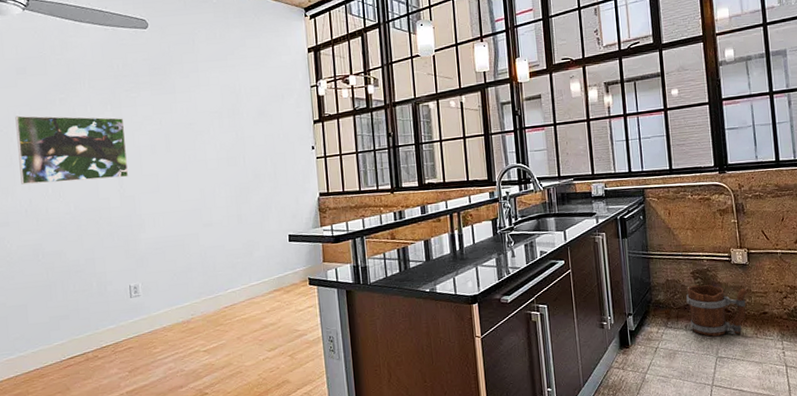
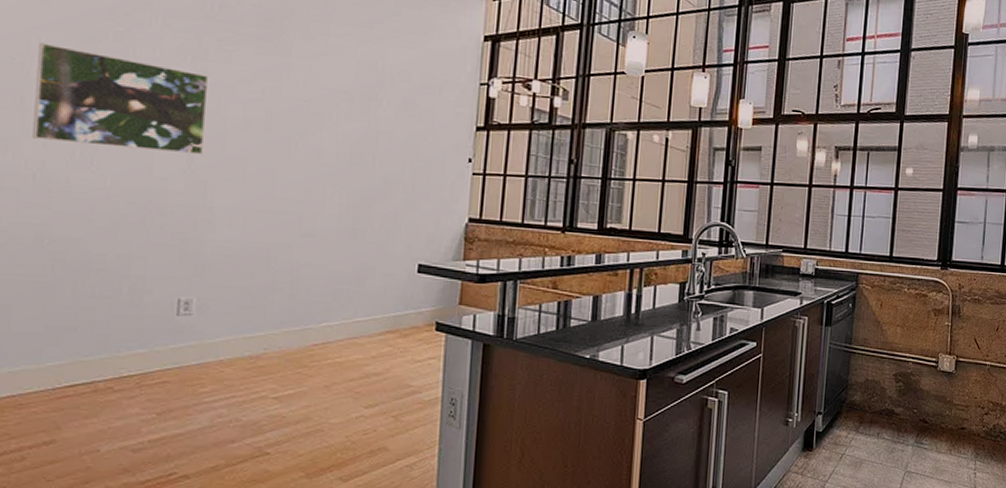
bucket: present [686,284,748,337] -> none [884,389,950,449]

